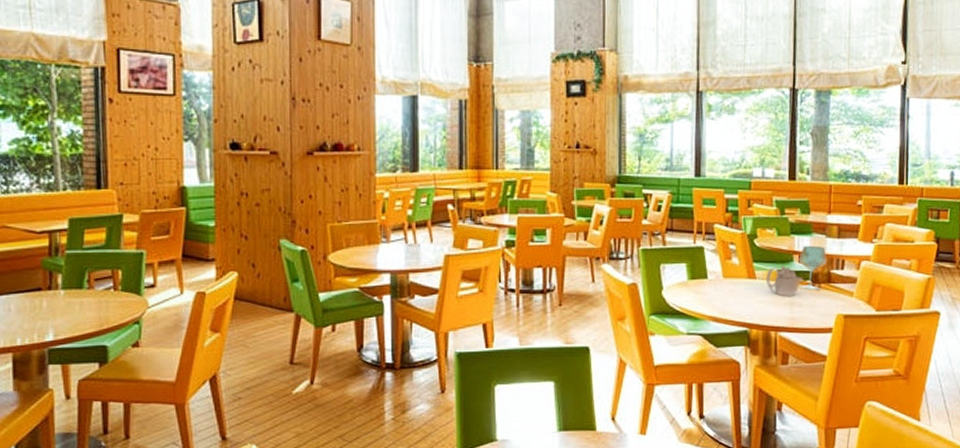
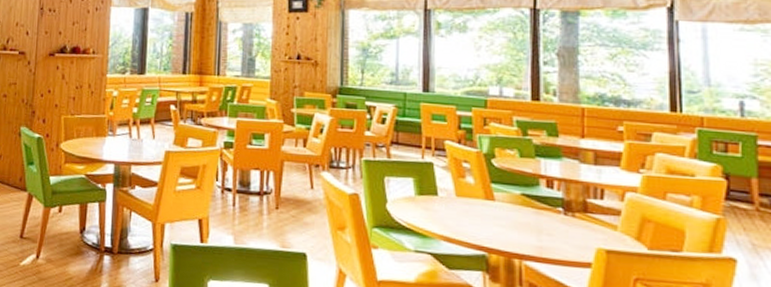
teapot: present [765,265,804,297] -> none [506,189,553,224]
wine glass: present [798,245,827,290] -> none [546,169,581,220]

